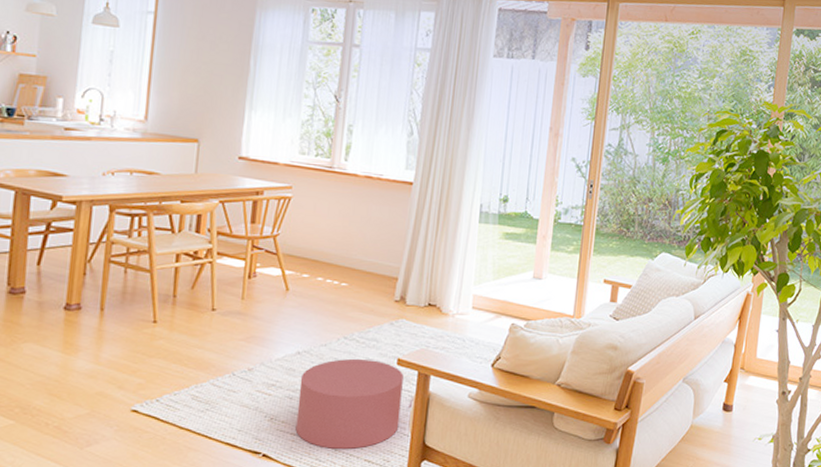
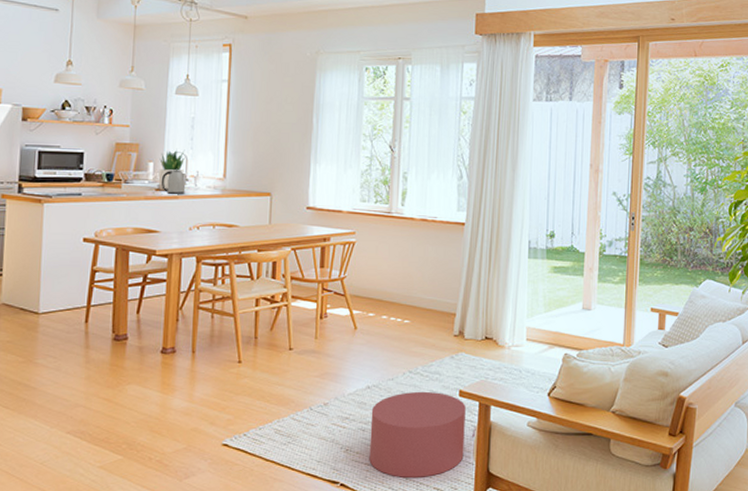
planter: none [67,85,101,131] -> present [158,149,185,191]
kettle: none [71,107,101,137] -> present [161,169,186,195]

